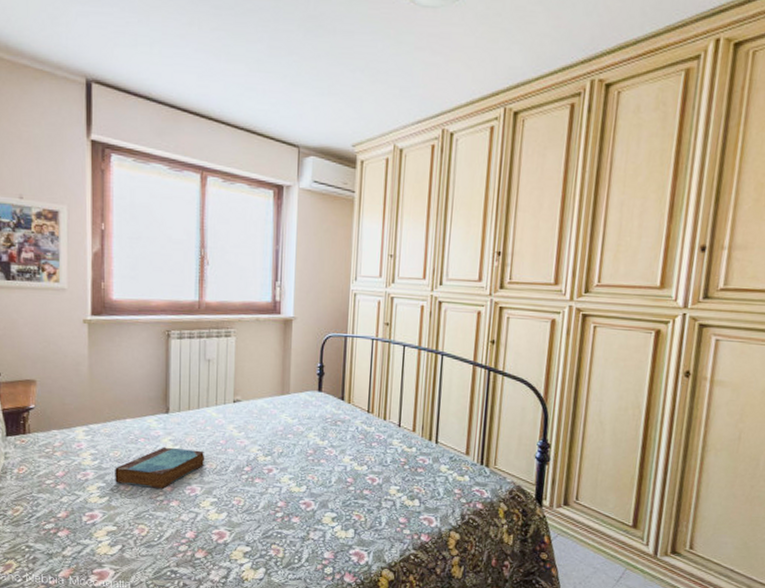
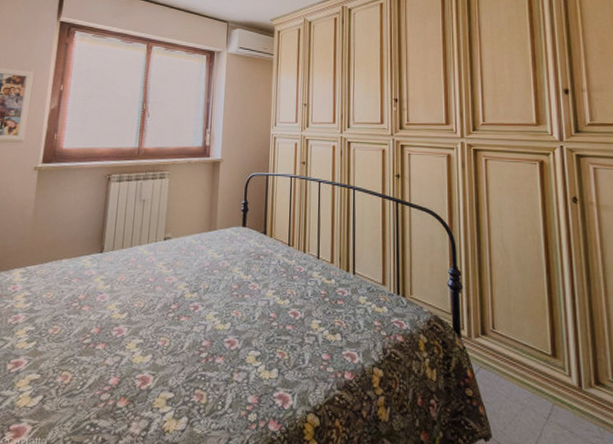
book: present [115,447,205,489] -> none [44,286,134,331]

